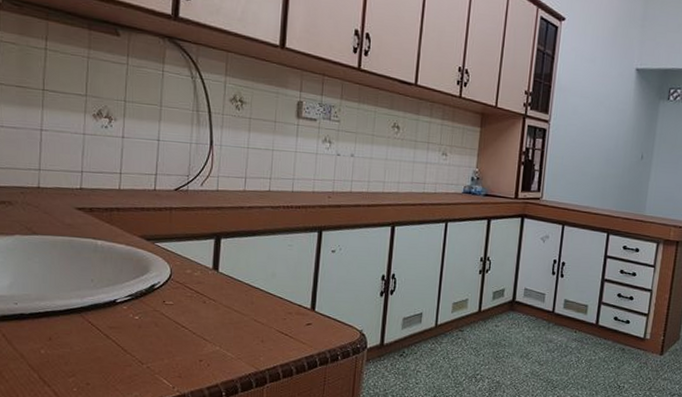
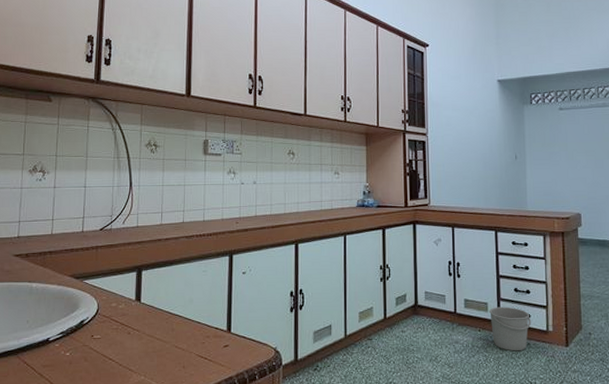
bucket: none [587,310,630,356] -> present [489,306,532,352]

